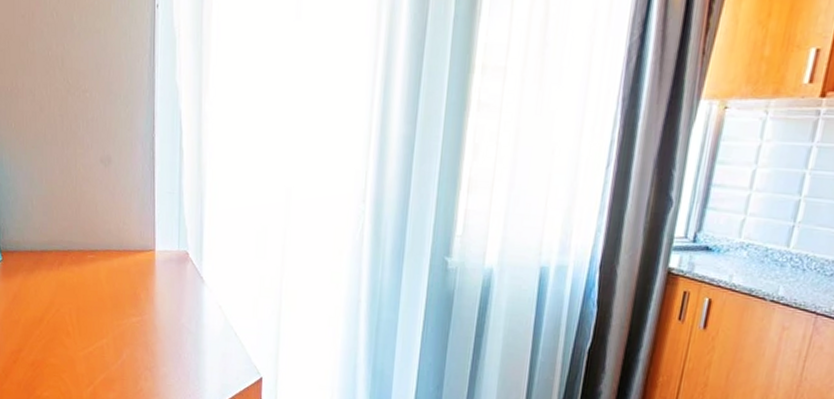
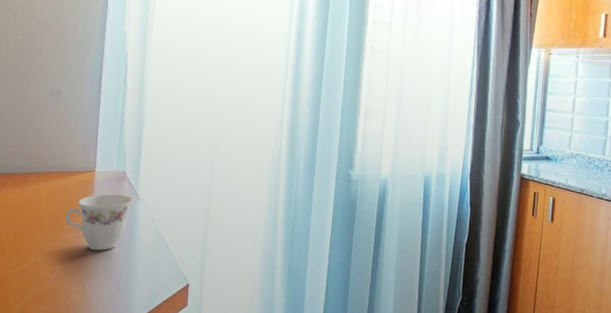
teacup: none [128,276,198,338] -> present [65,193,134,251]

